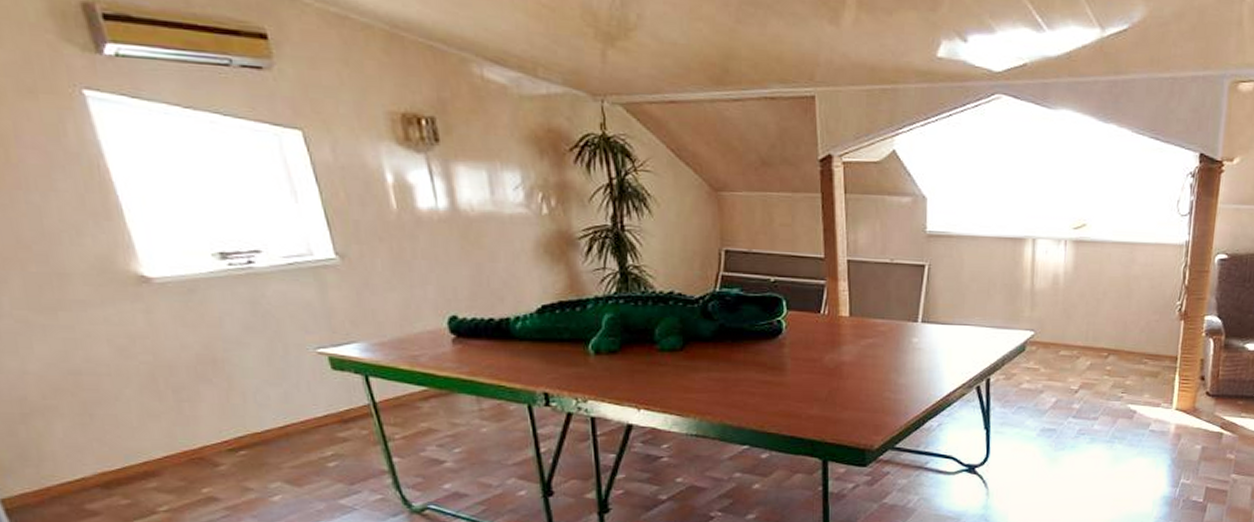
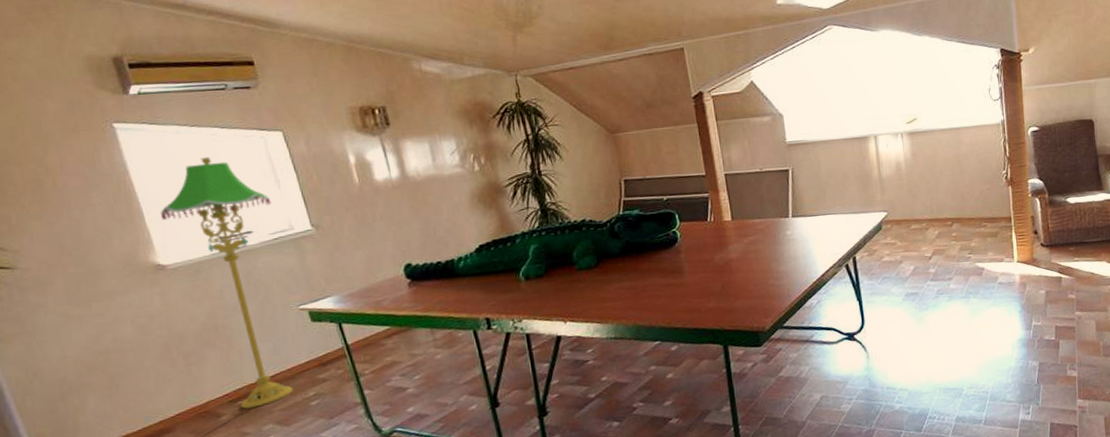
floor lamp: none [145,150,307,461] -> present [161,157,293,409]

